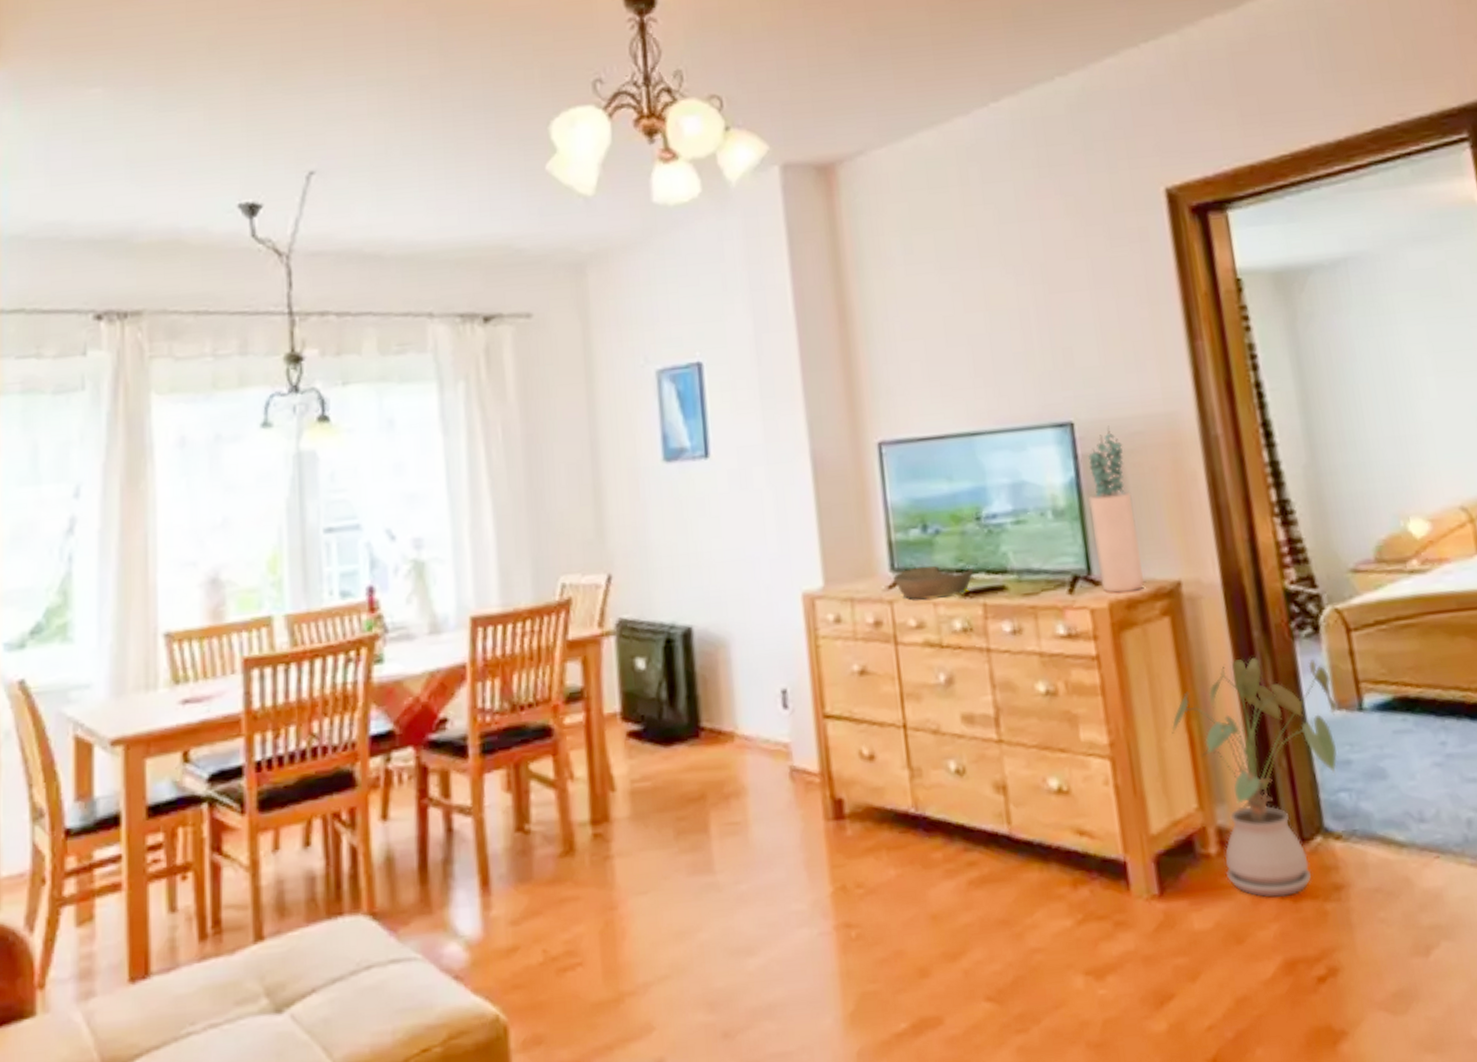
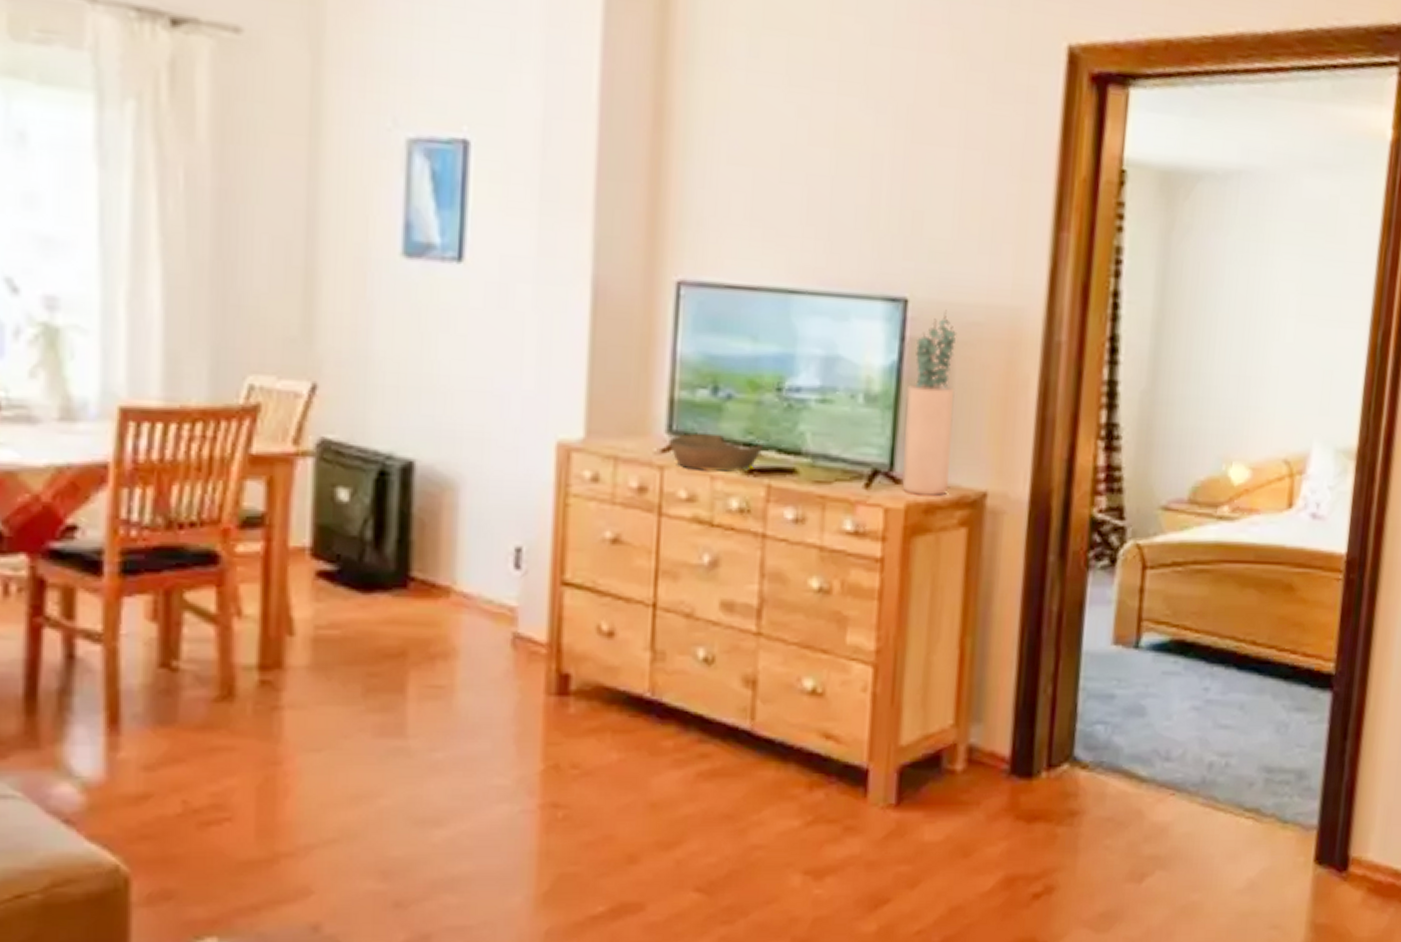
house plant: present [1171,658,1338,898] -> none [943,582,1115,818]

